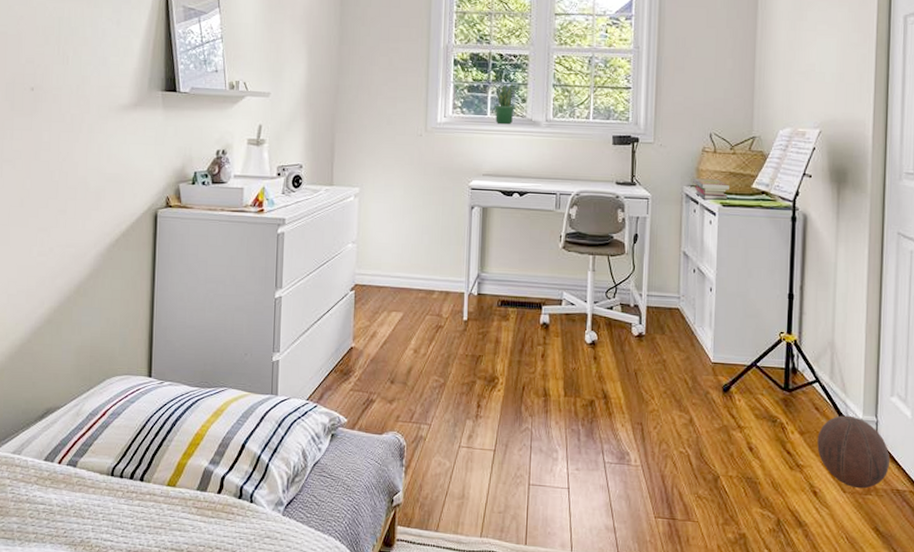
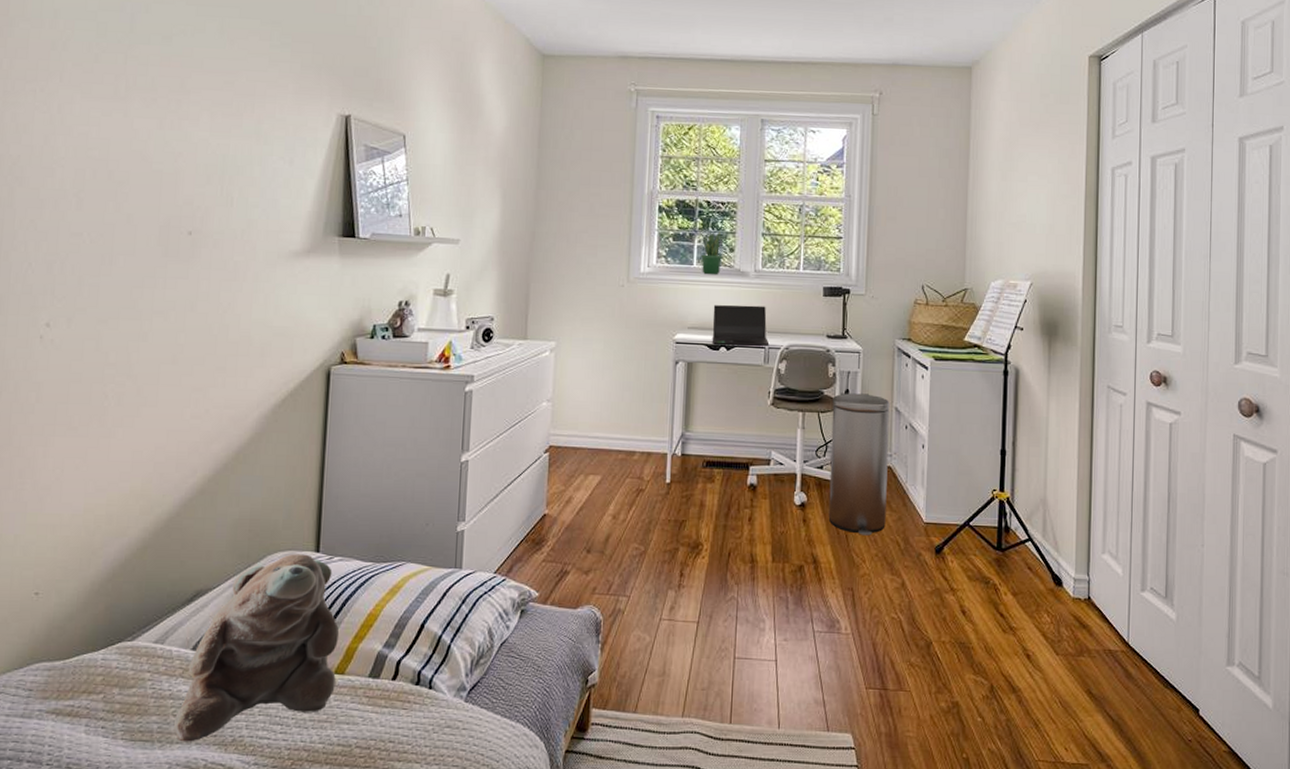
stuffed animal: none [30,378,171,541] -> present [173,554,340,742]
laptop: none [506,153,561,192] -> present [713,305,770,346]
pedal bin: none [618,237,678,374] -> present [828,393,890,536]
books: present [692,178,729,201] -> none [904,331,942,355]
basketball: present [817,415,890,489] -> none [1030,574,1102,650]

